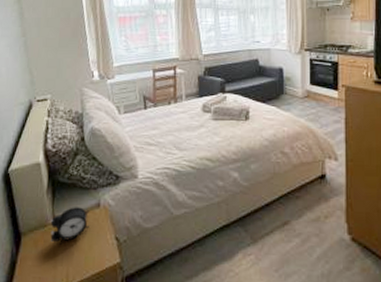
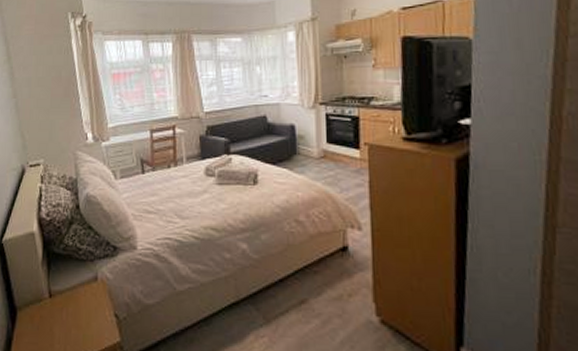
alarm clock: present [50,207,90,242] -> none [46,280,87,318]

